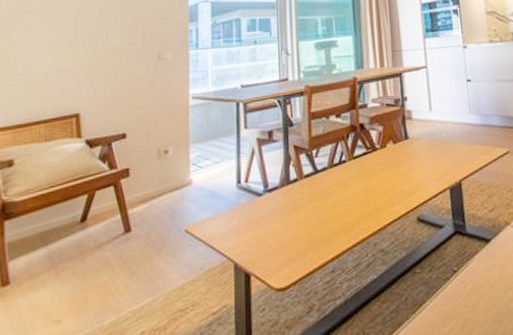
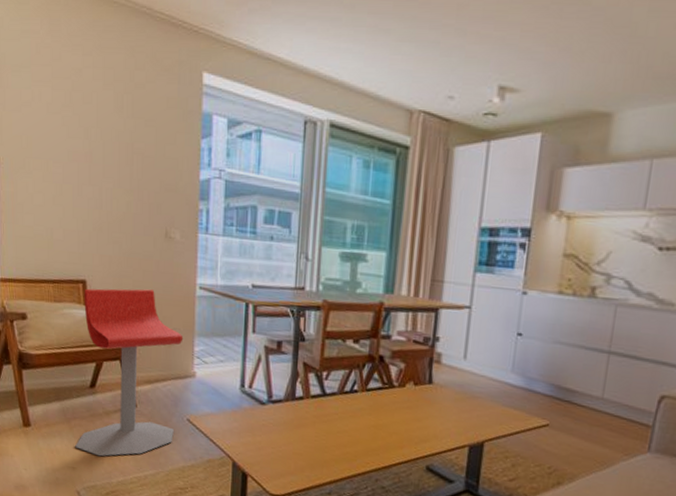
stool: none [61,109,179,299] -> present [75,288,184,457]

